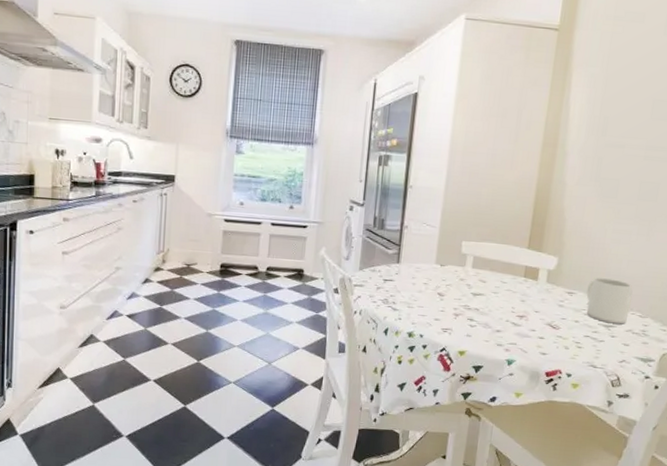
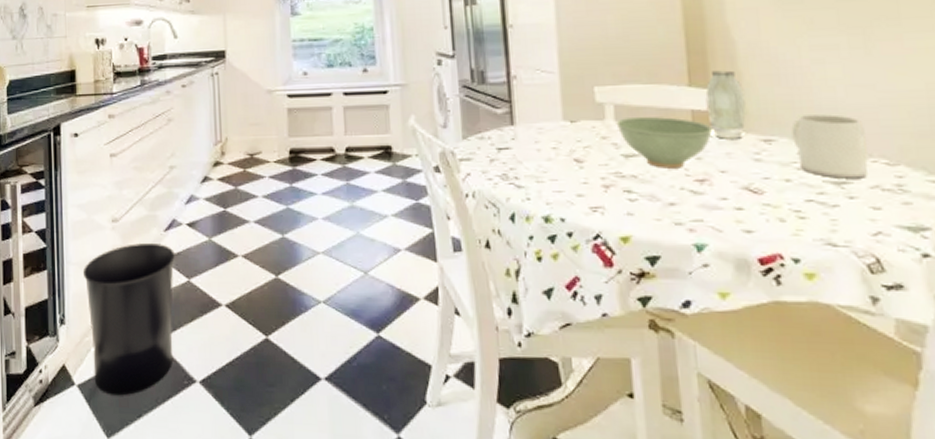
waste bin: none [30,326,114,444] -> present [82,242,175,395]
bowl: none [472,267,537,307] -> present [616,117,712,168]
vase: none [535,239,563,290] -> present [705,70,746,139]

